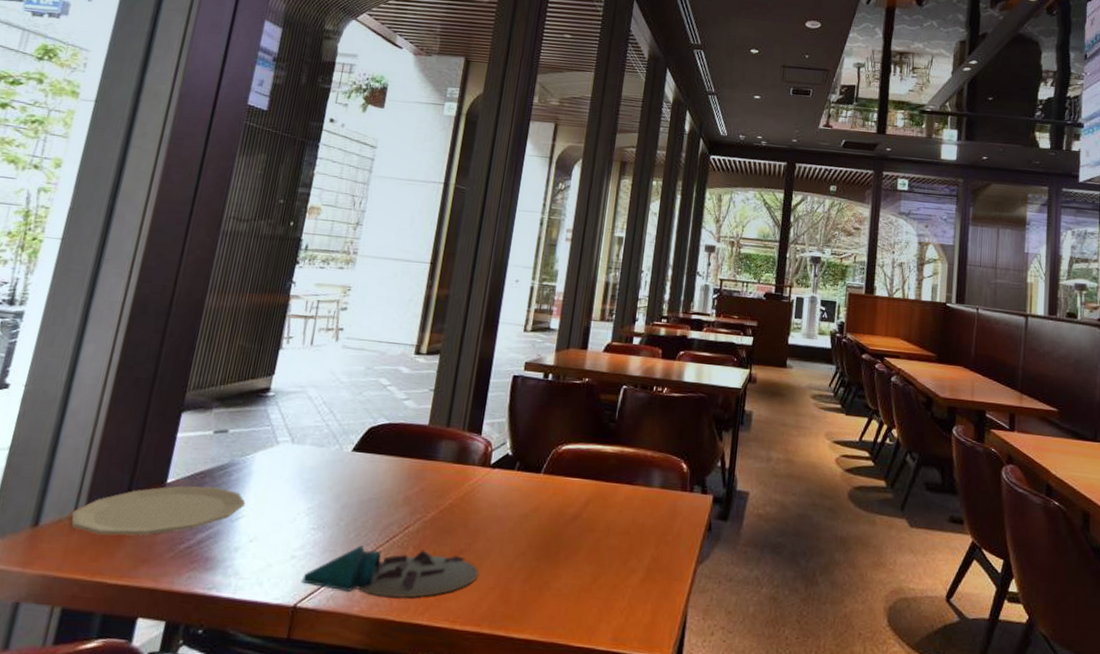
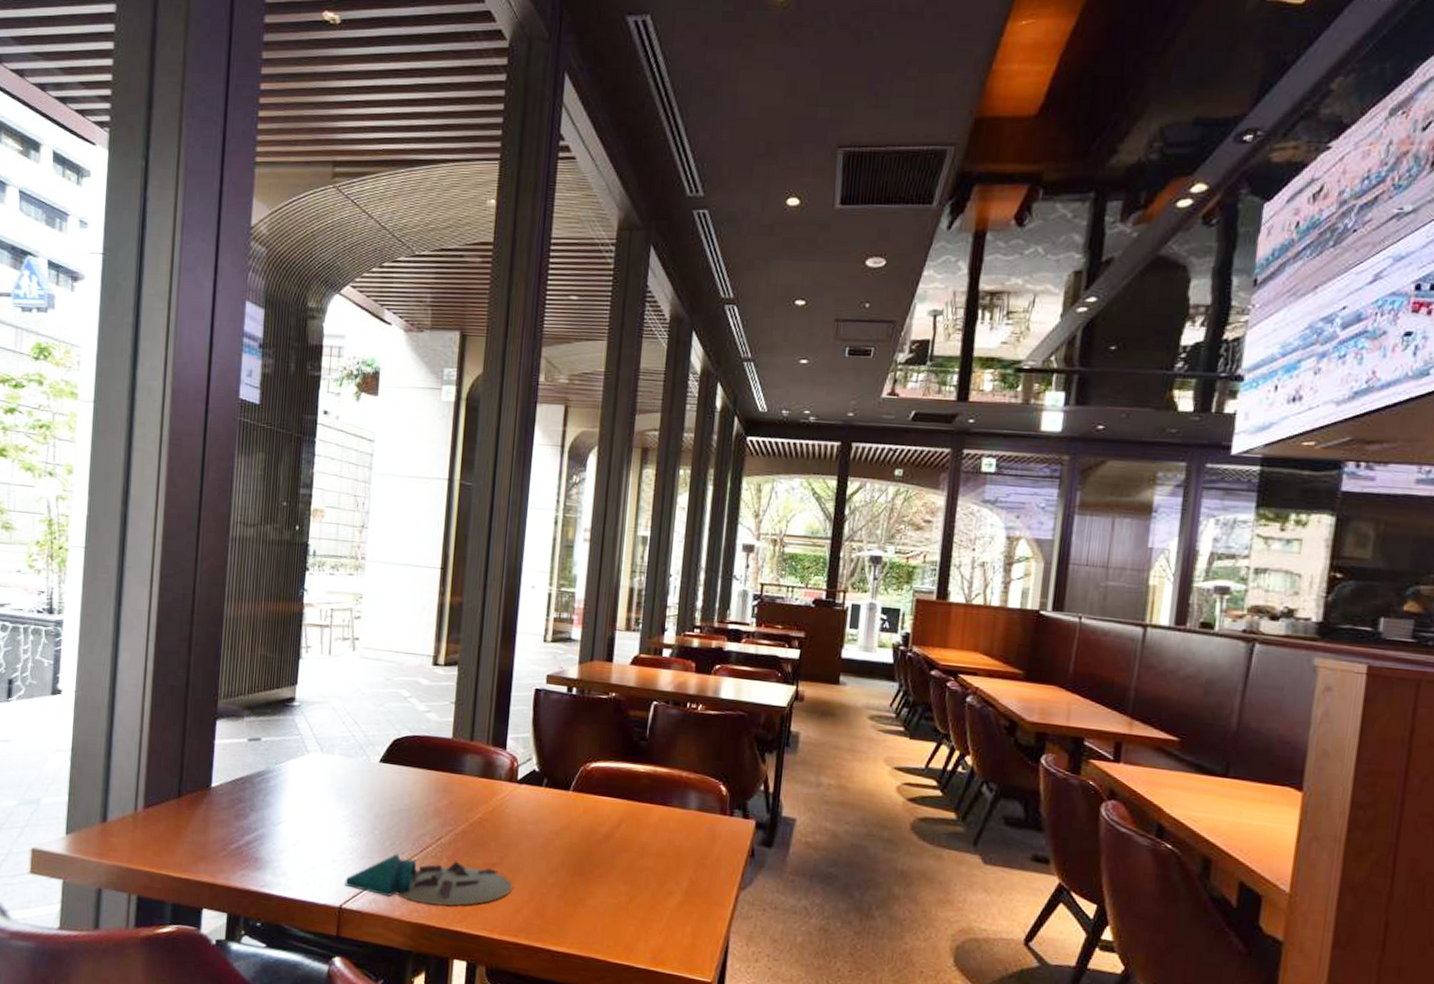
plate: present [71,485,245,536] -> none [133,790,285,835]

